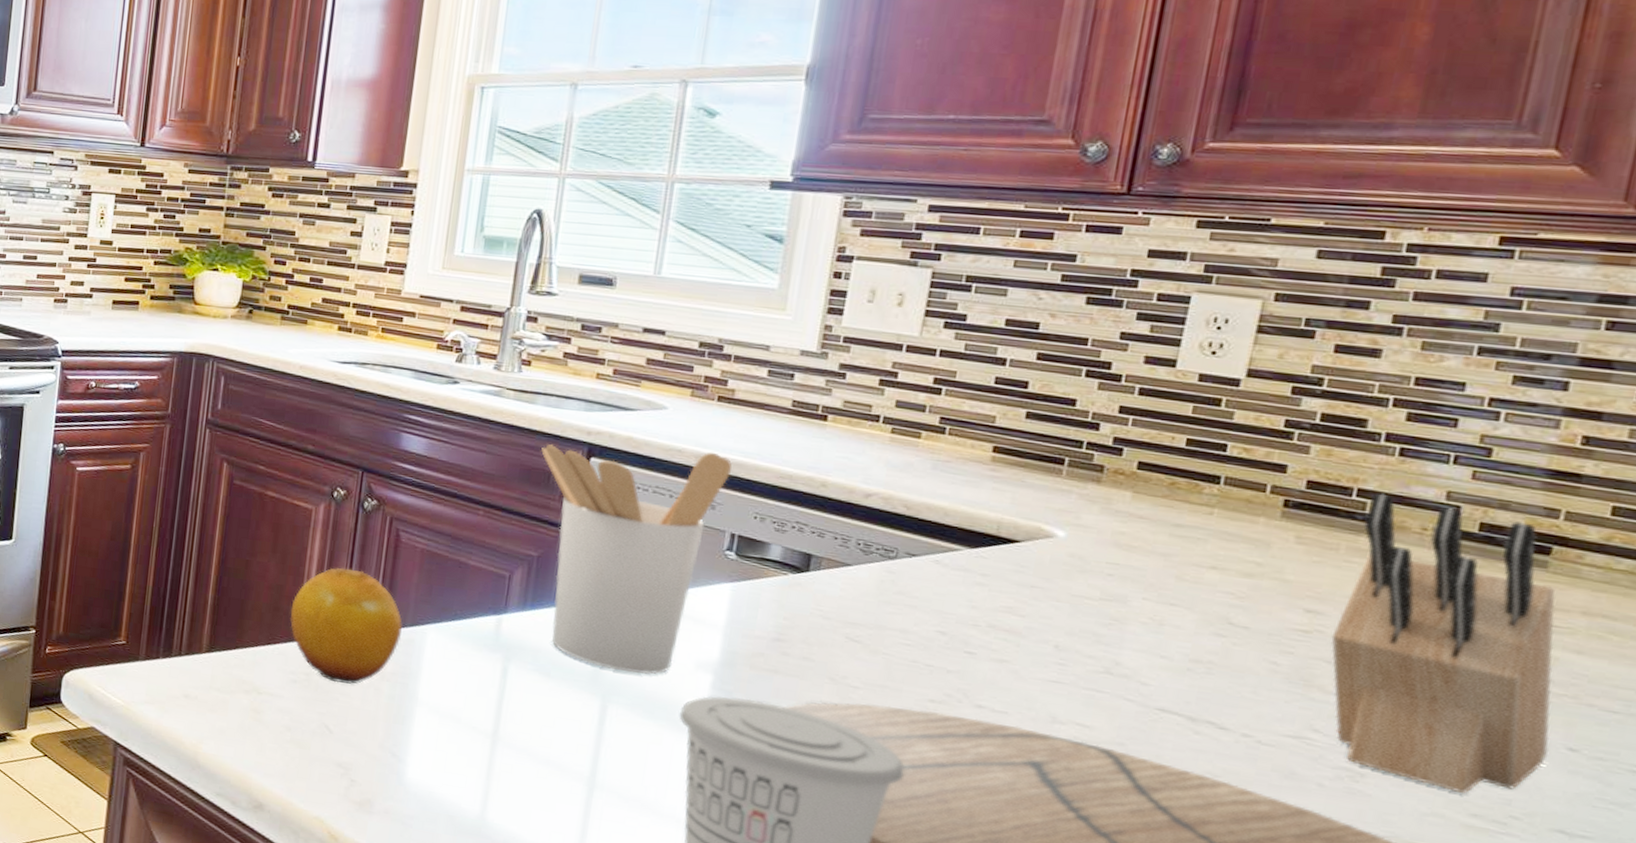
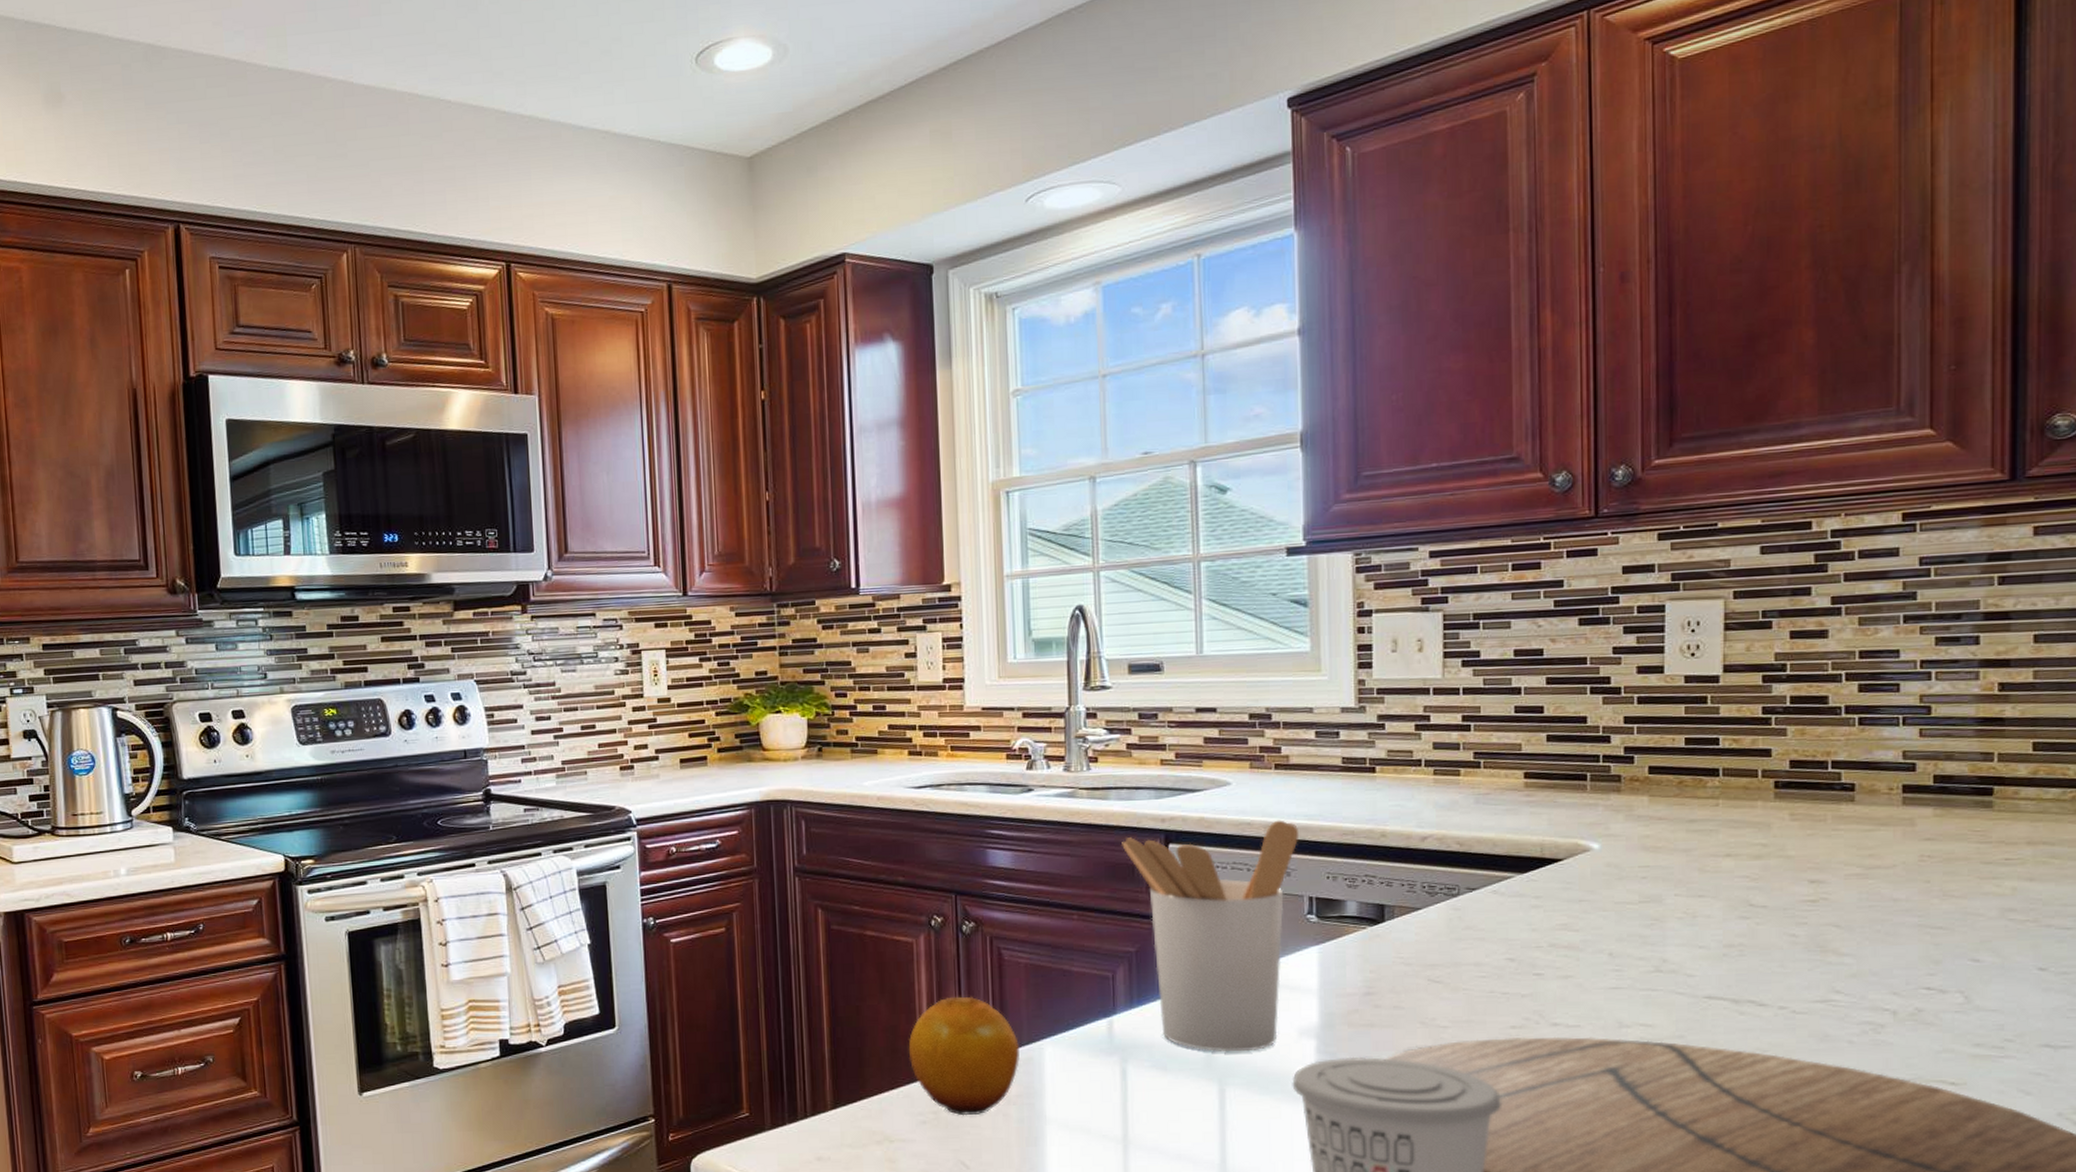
knife block: present [1331,493,1556,794] -> none [1835,762,2025,1027]

